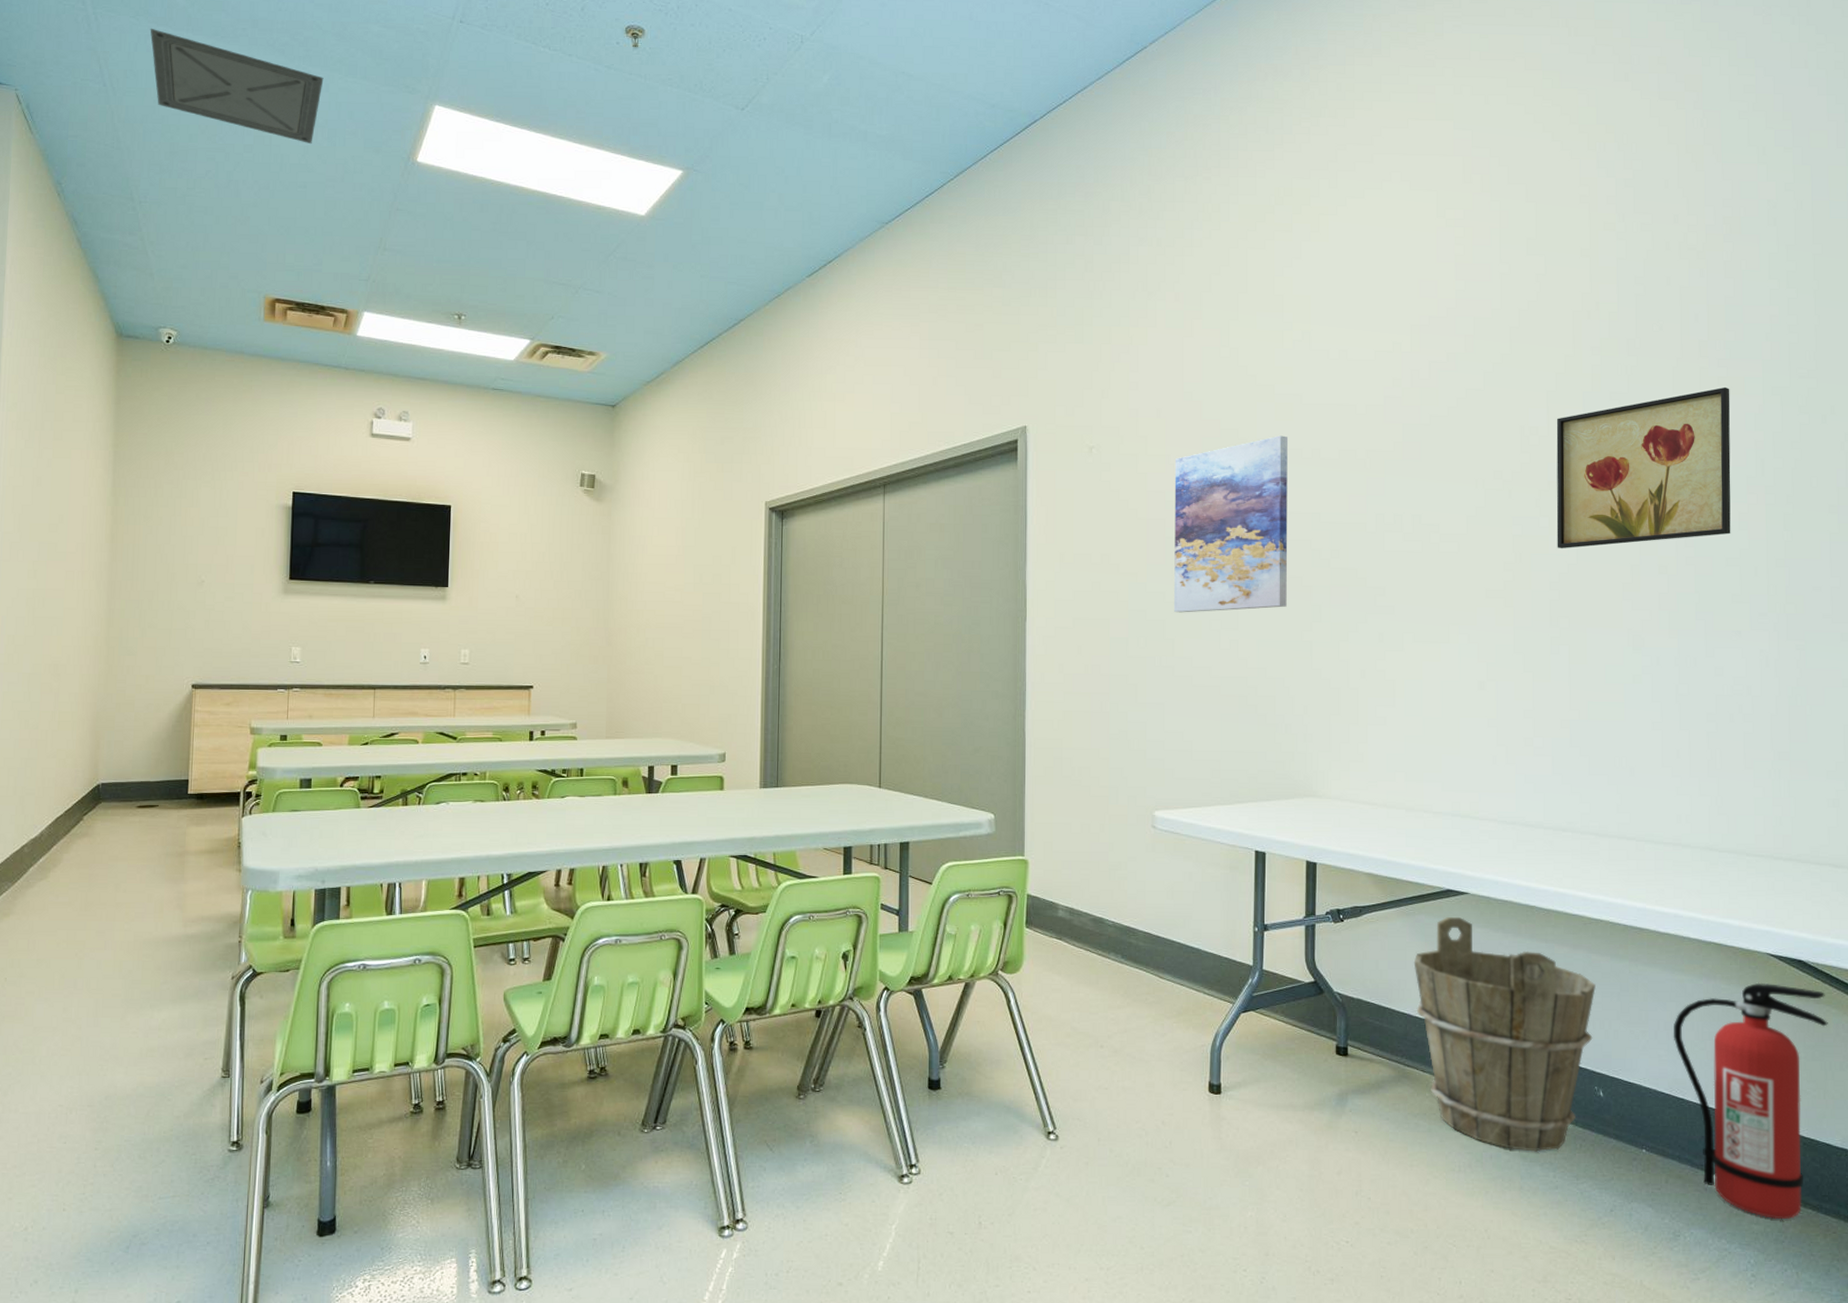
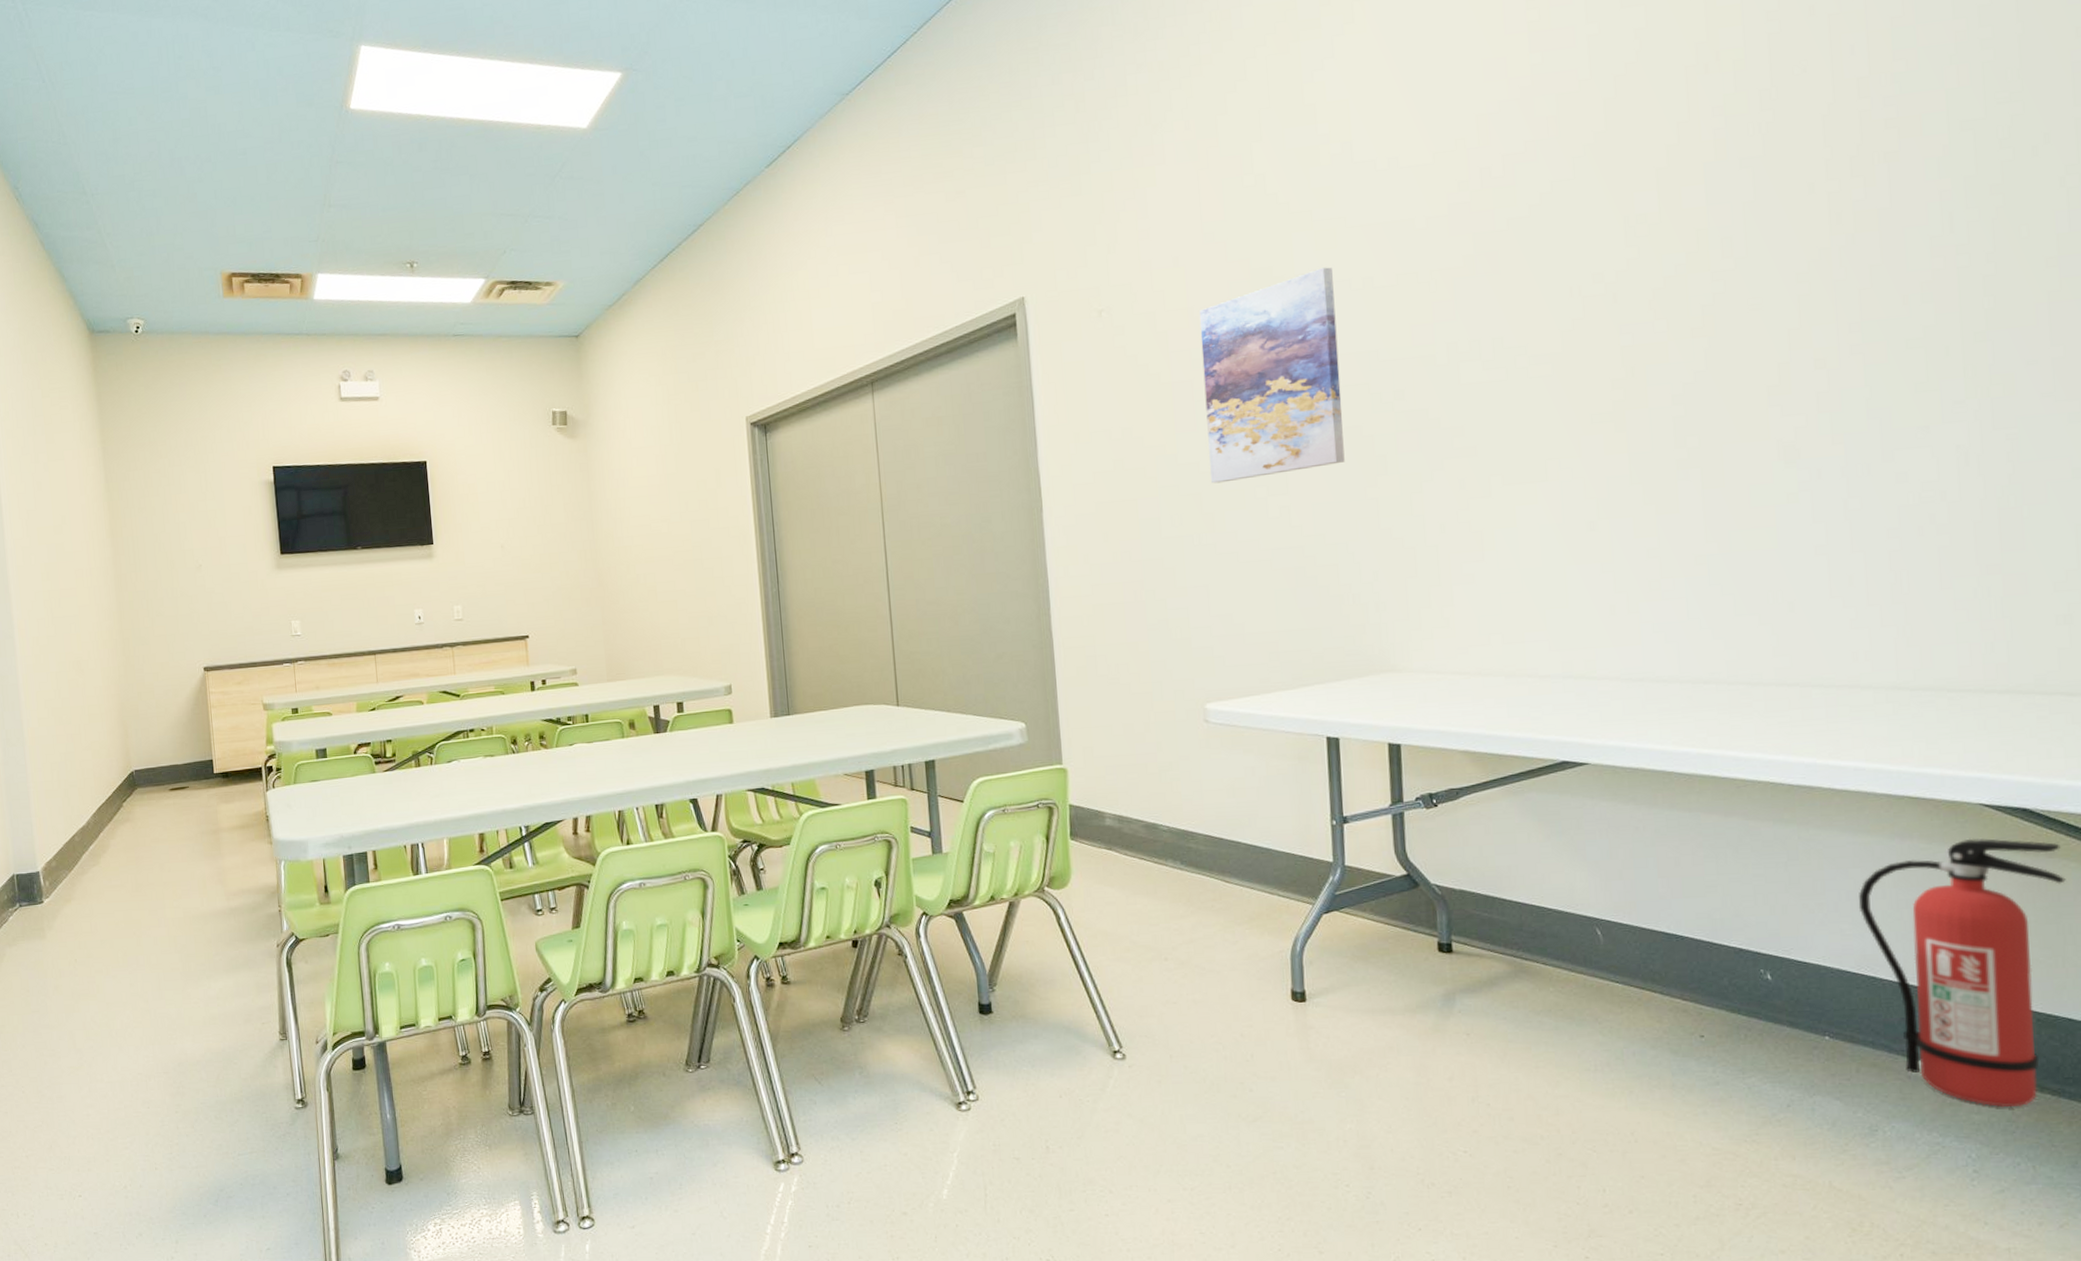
ceiling vent: present [150,28,324,145] -> none [78,14,249,109]
bucket: present [1413,917,1596,1152] -> none [1525,791,1756,1046]
wall art: present [1556,386,1731,549] -> none [1670,130,1911,356]

